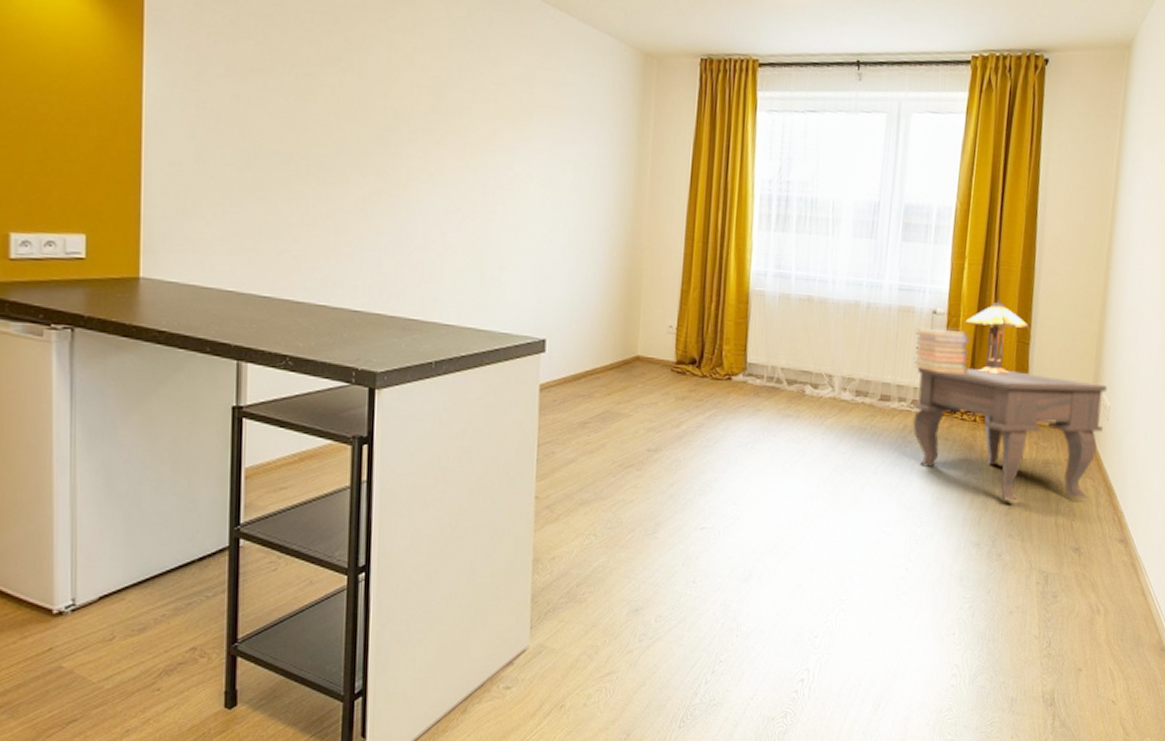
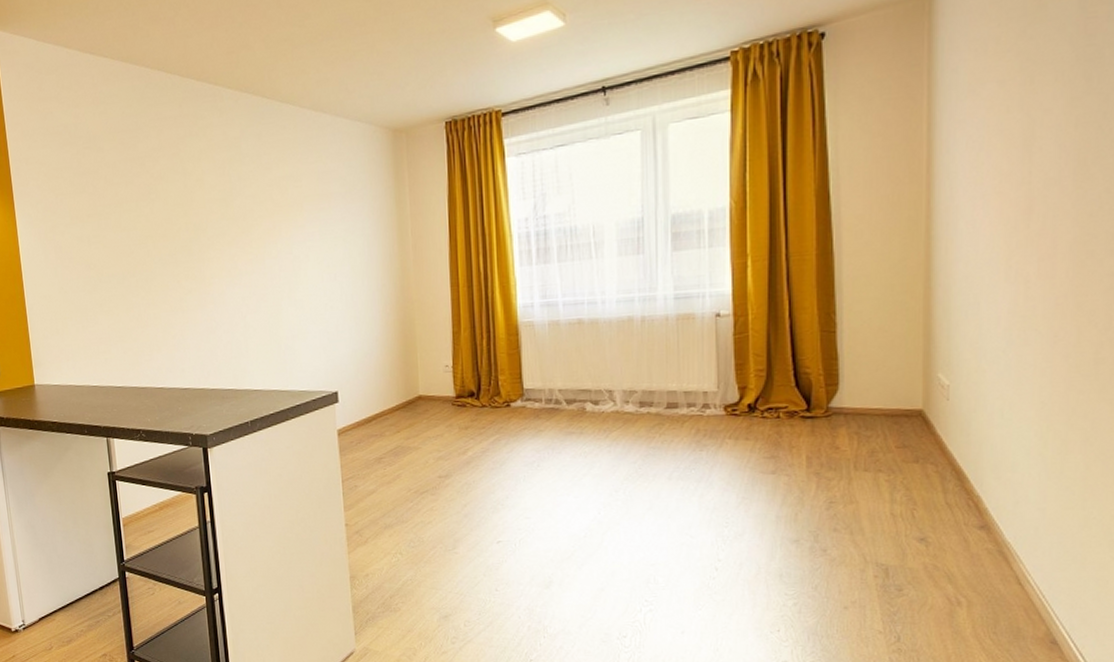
book stack: present [913,329,969,374] -> none [699,328,765,375]
side table: present [913,367,1107,501] -> none [704,362,943,495]
table lamp: present [964,300,1029,374] -> none [754,292,832,368]

